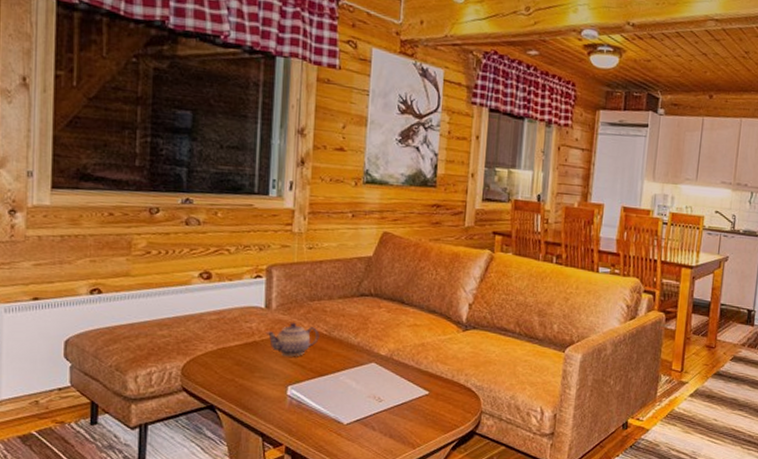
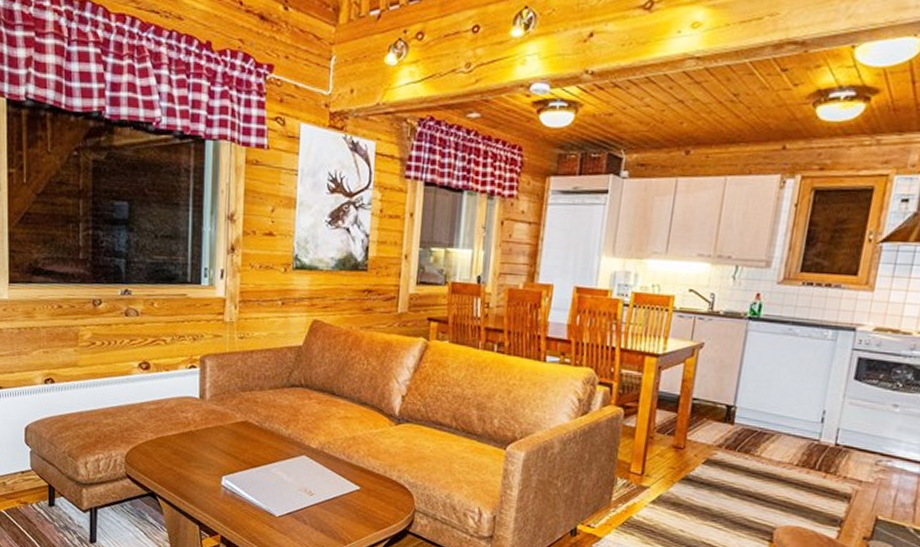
teapot: present [265,322,320,356] -> none [200,412,251,447]

